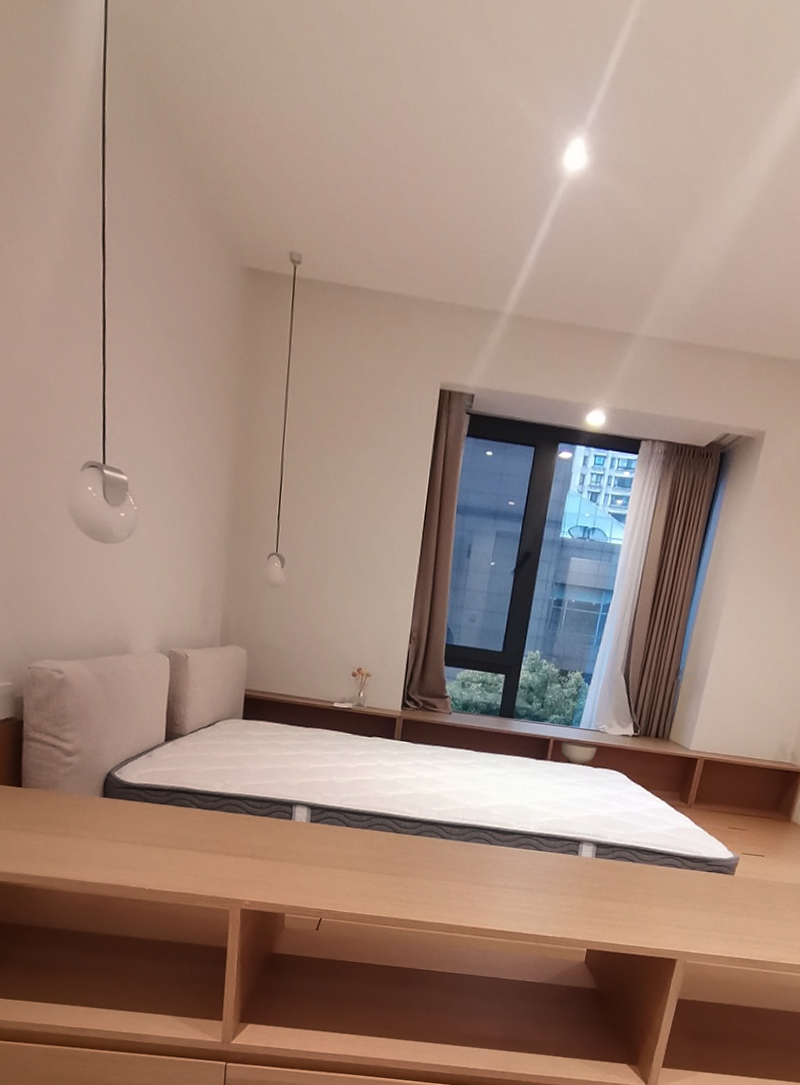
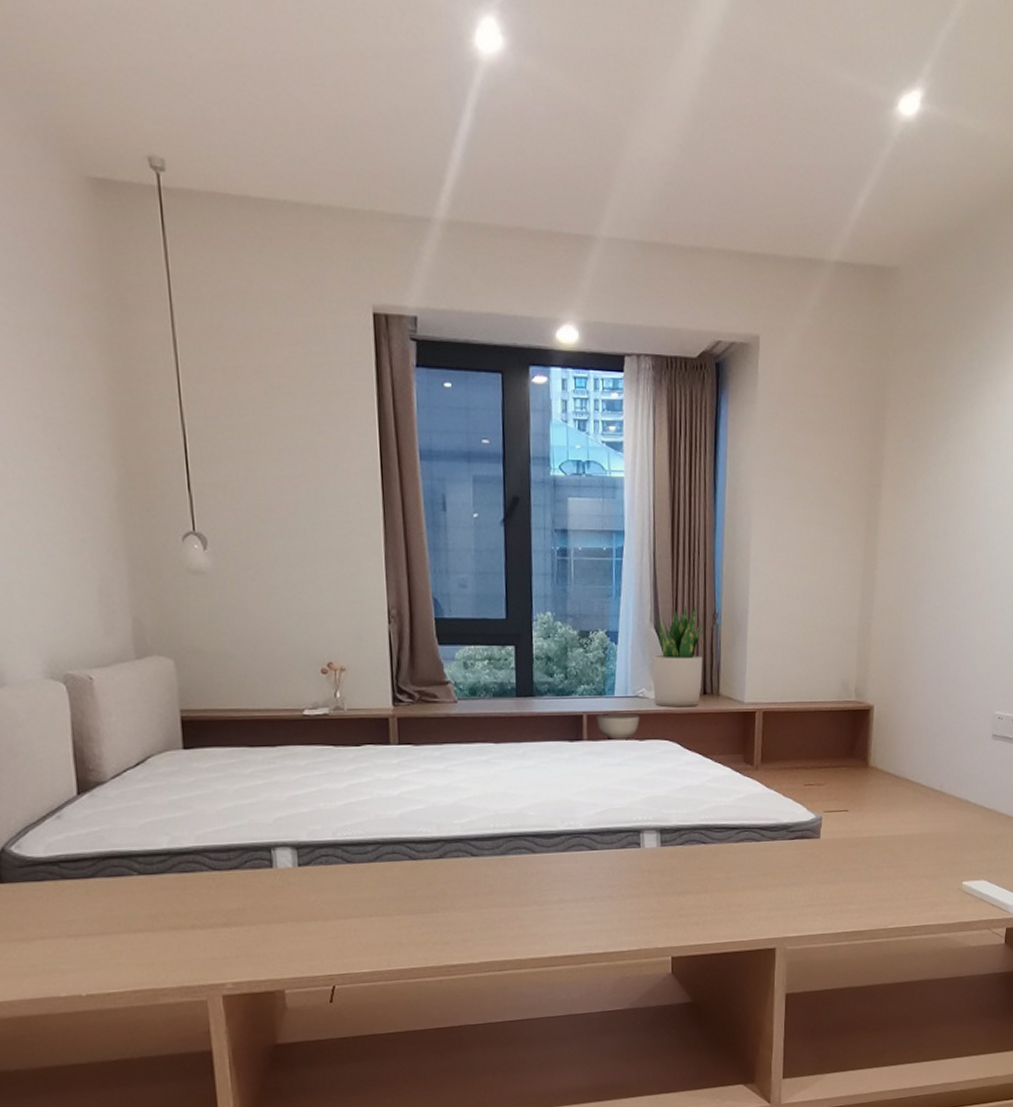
planter: none [611,660,665,747] -> present [652,605,703,708]

